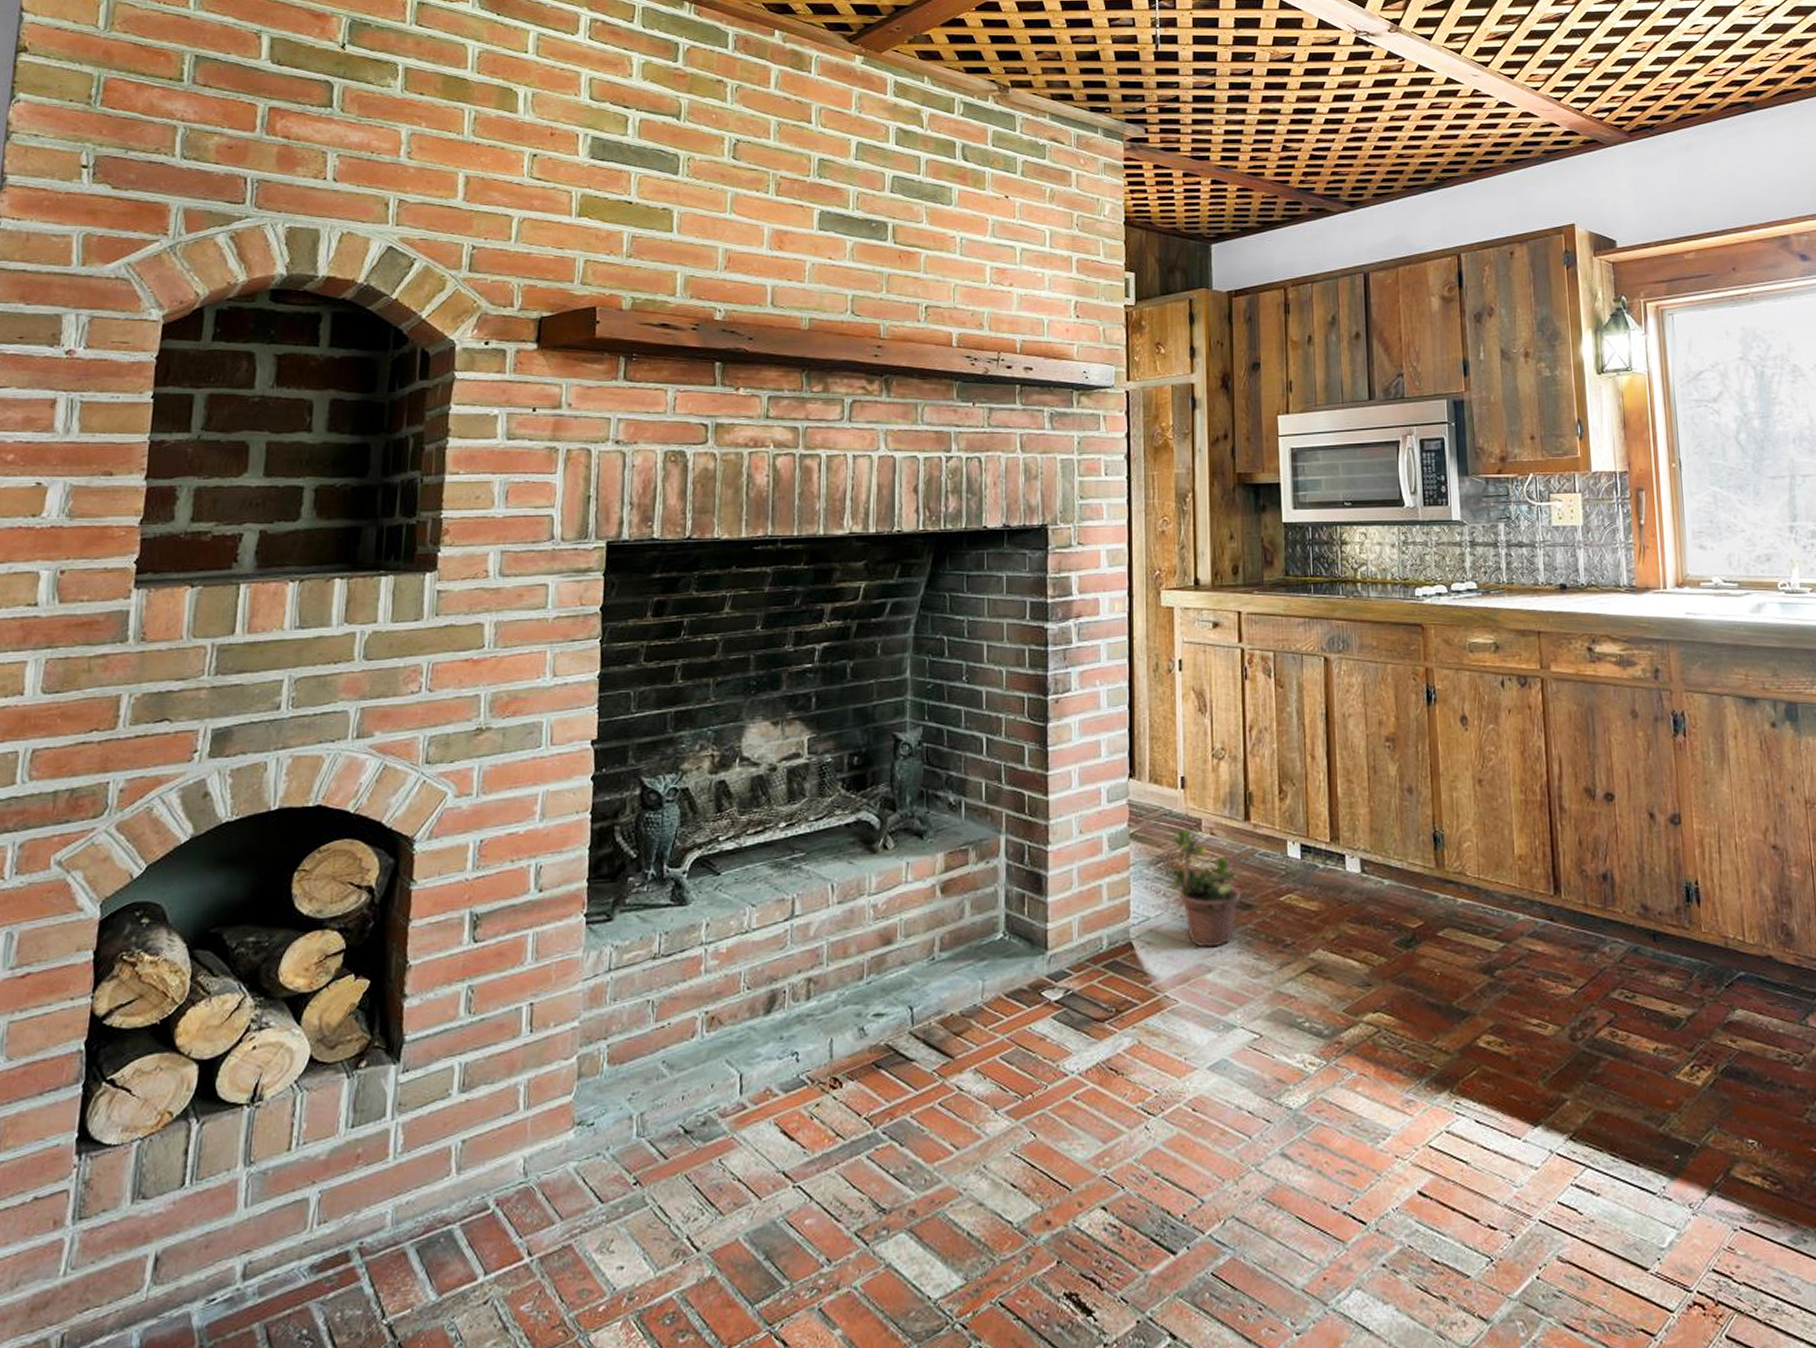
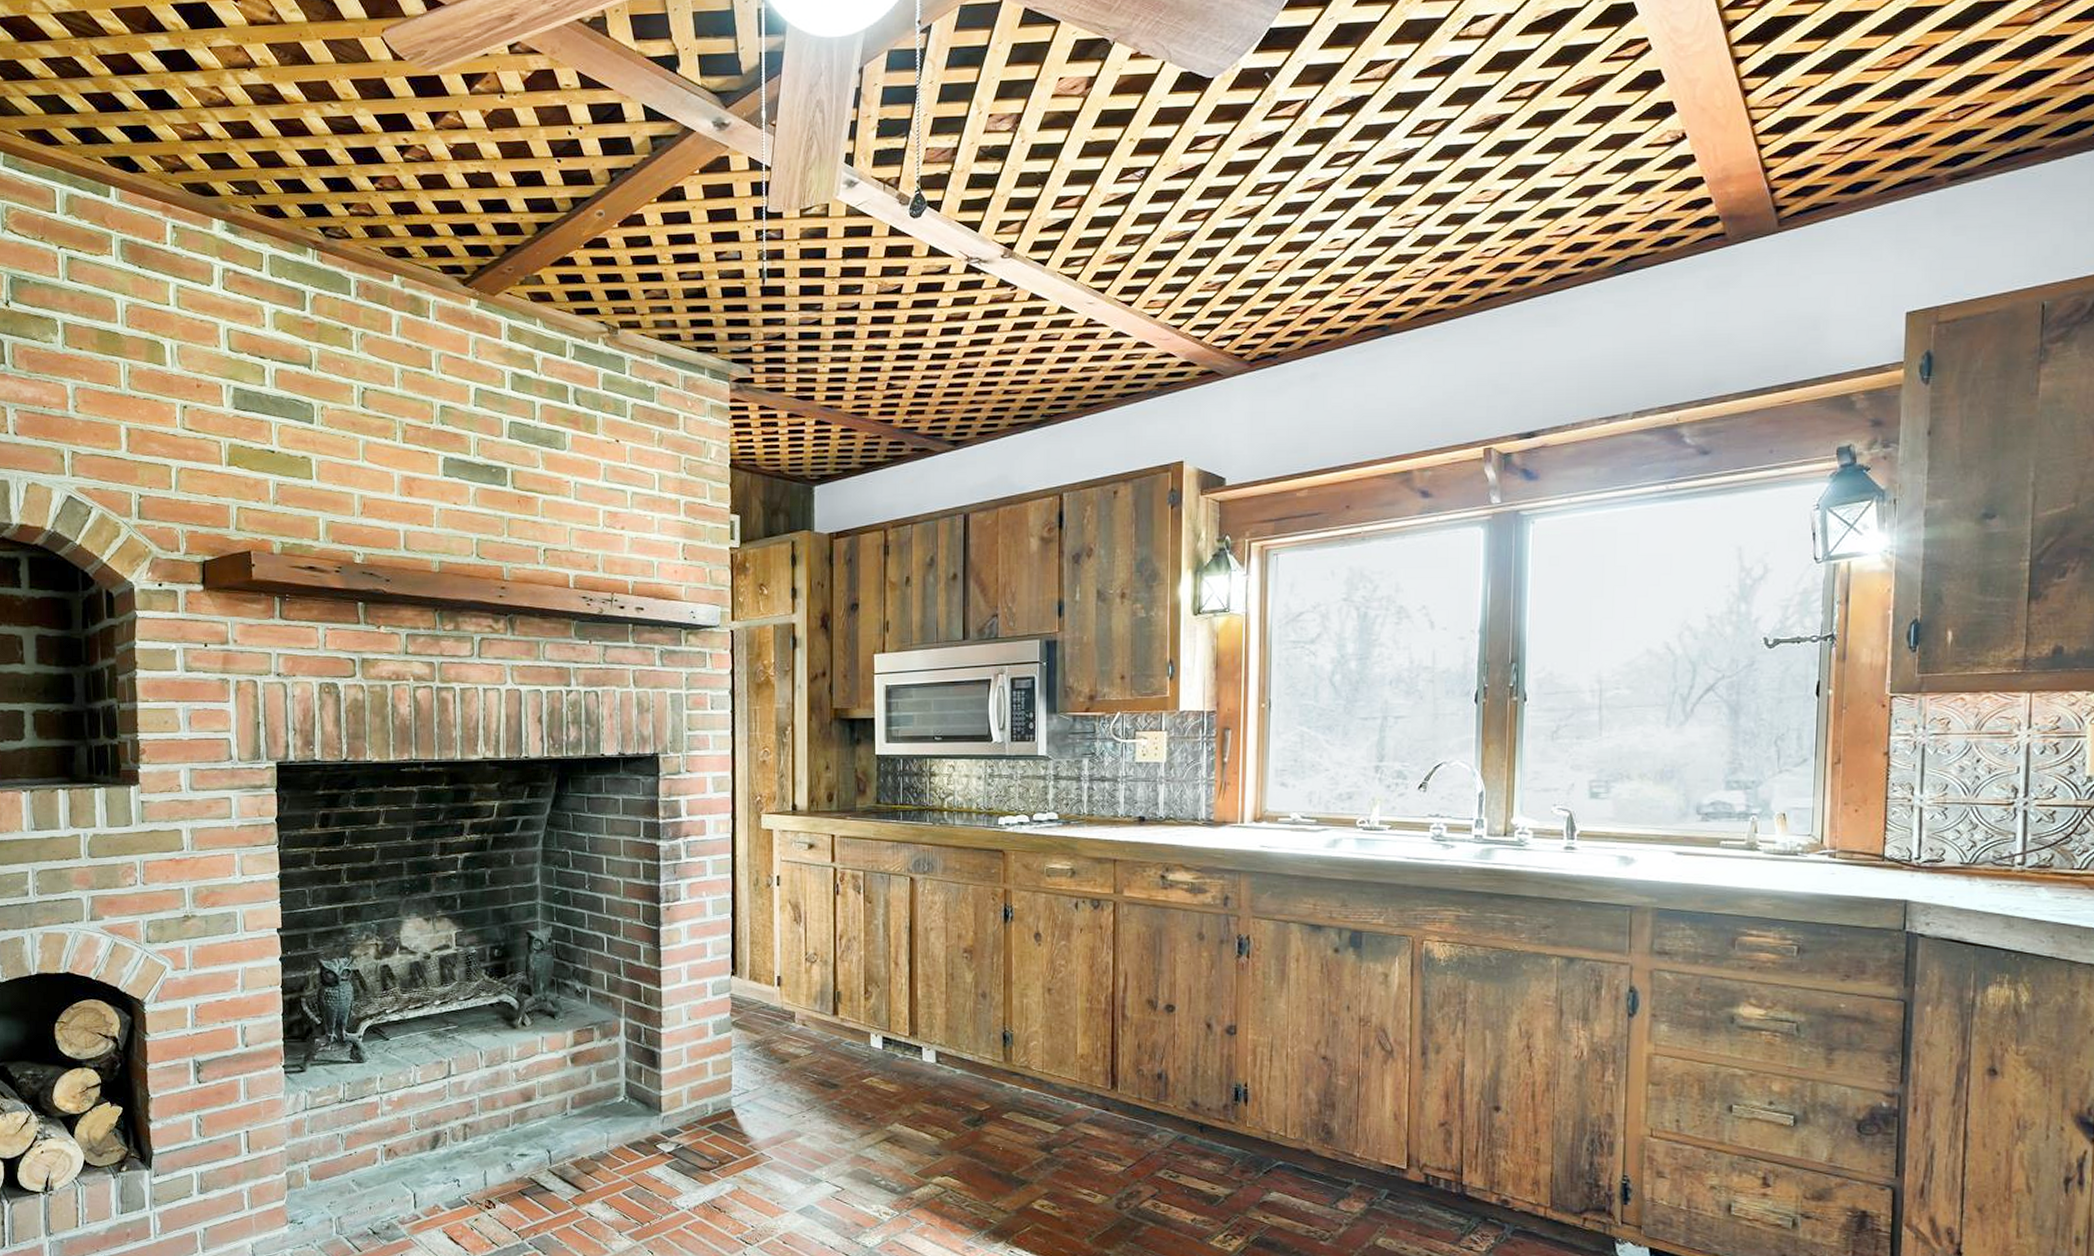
potted plant: present [1169,828,1241,948] -> none [766,1019,828,1117]

